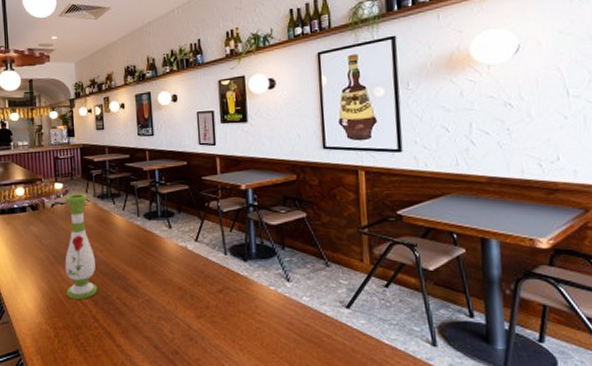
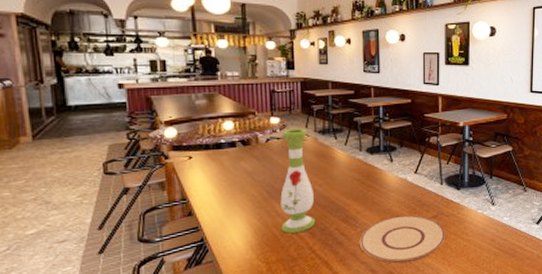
plate: none [141,288,234,342] -> present [359,215,445,264]

